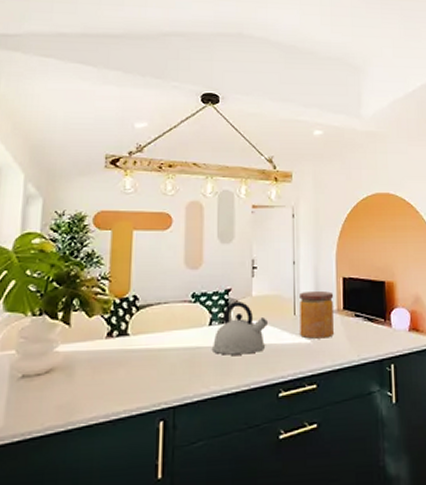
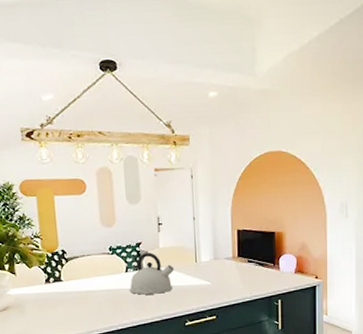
jar: present [300,290,334,339] -> none [200,241,230,281]

